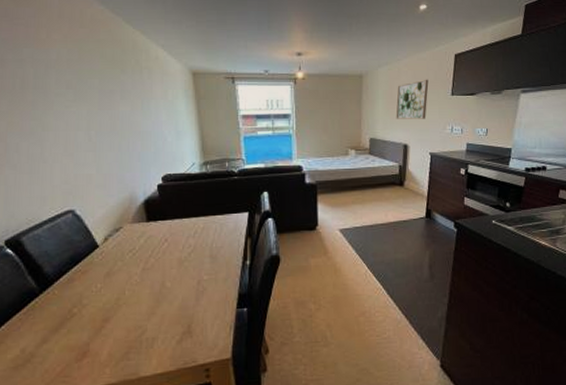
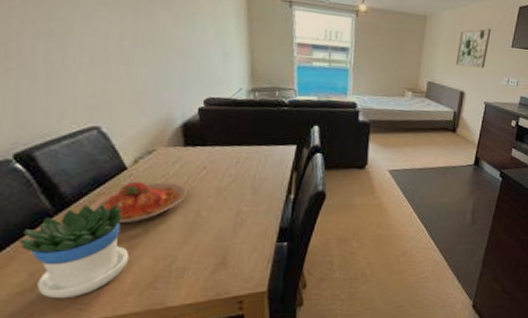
flowerpot: none [12,280,105,373] -> present [19,204,130,299]
plate: none [69,257,152,298] -> present [90,181,187,224]

